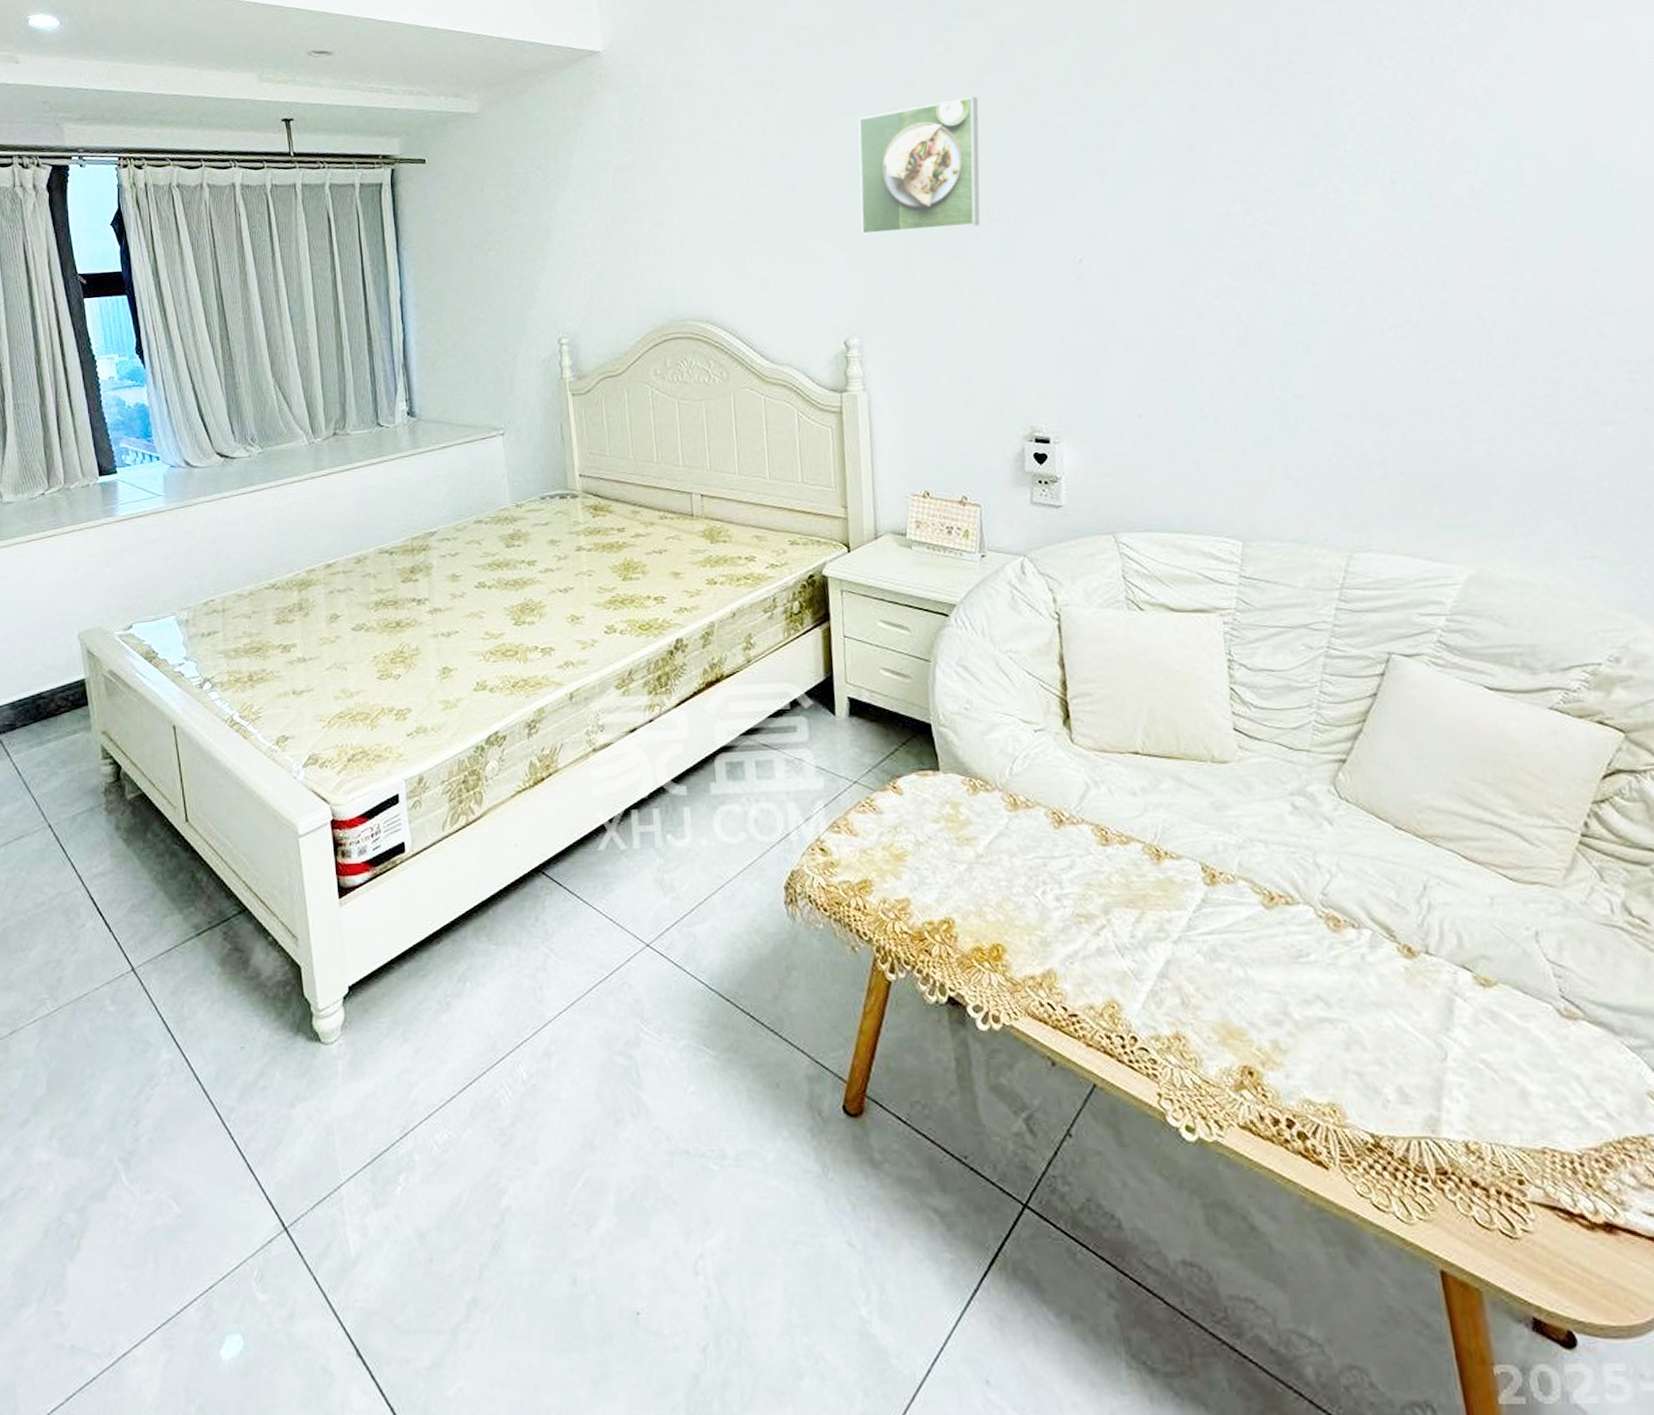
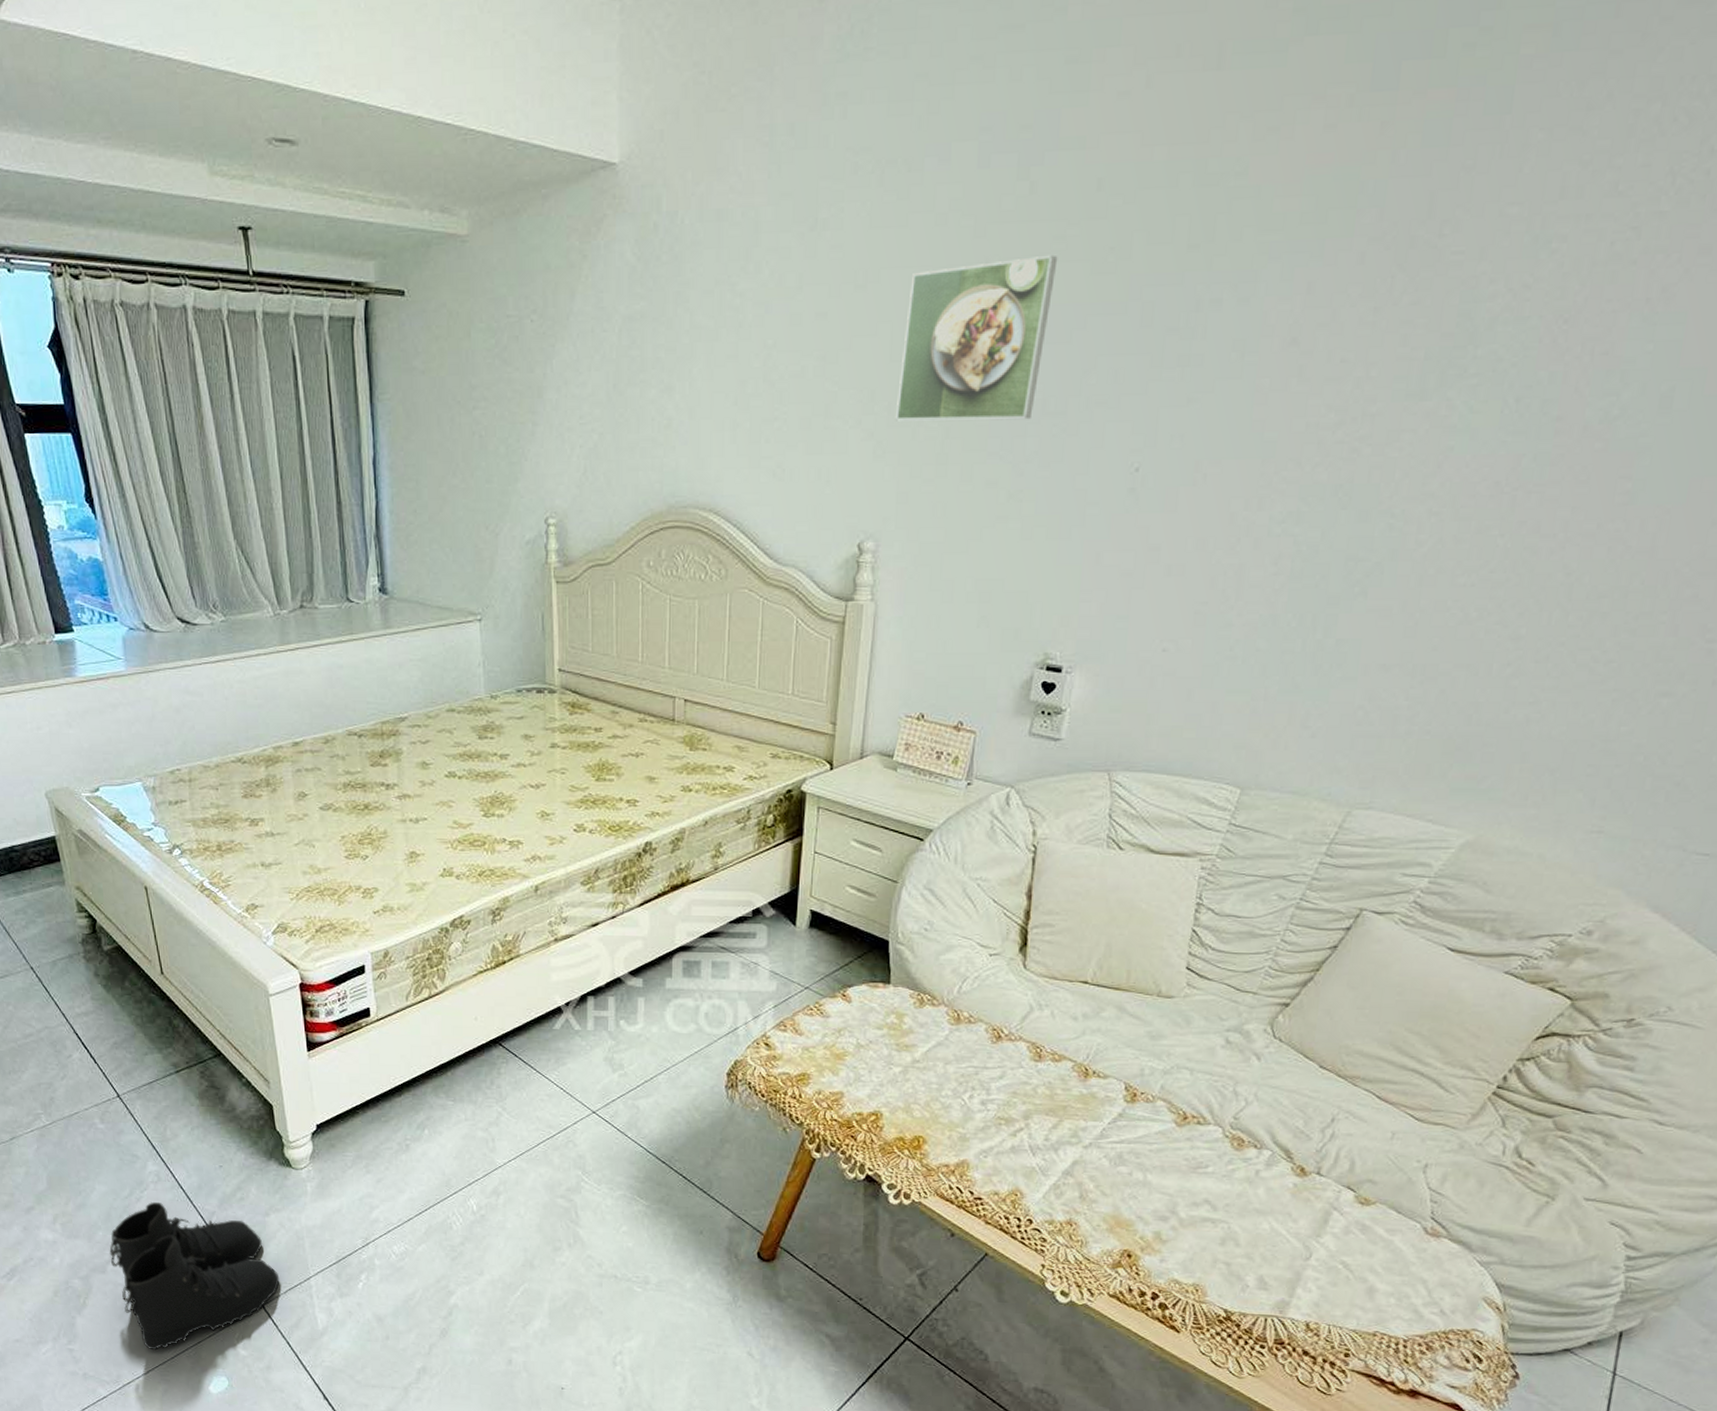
boots: none [111,1101,306,1304] -> present [109,1202,280,1351]

